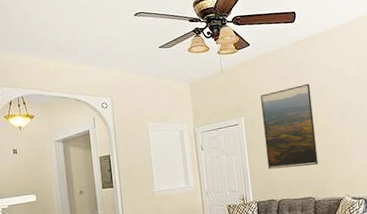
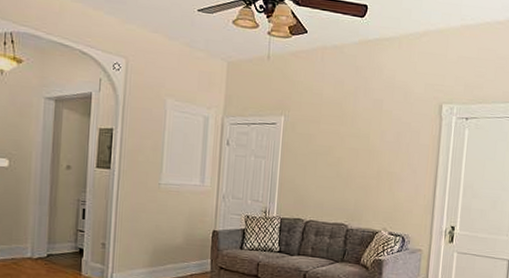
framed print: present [261,83,318,169] -> none [301,92,368,189]

